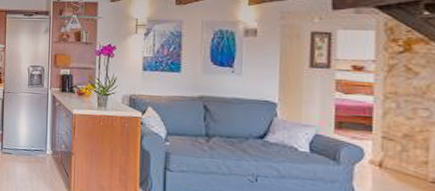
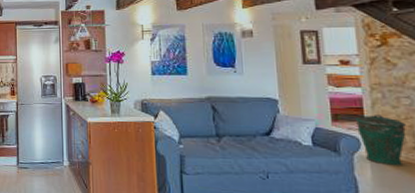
trash can: none [361,125,421,180] -> present [354,115,407,166]

